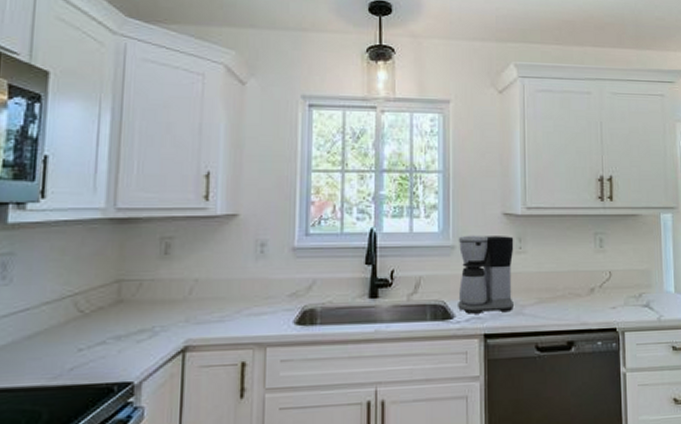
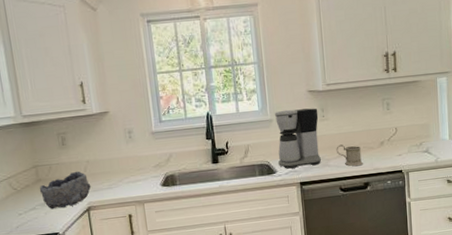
bowl: none [117,292,195,346] -> present [39,171,91,210]
mug: none [534,287,567,318] -> present [336,144,363,167]

